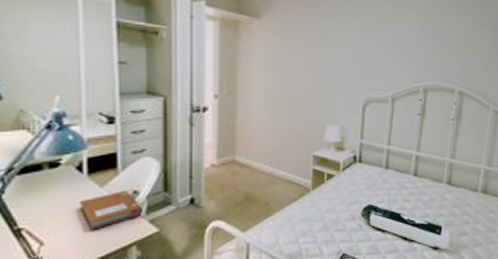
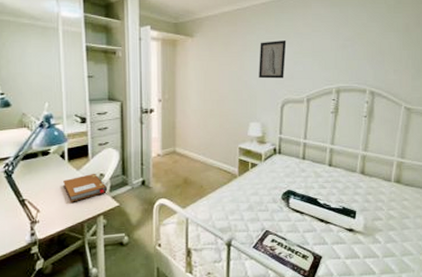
wall art: none [338,28,371,74] -> present [259,41,287,79]

